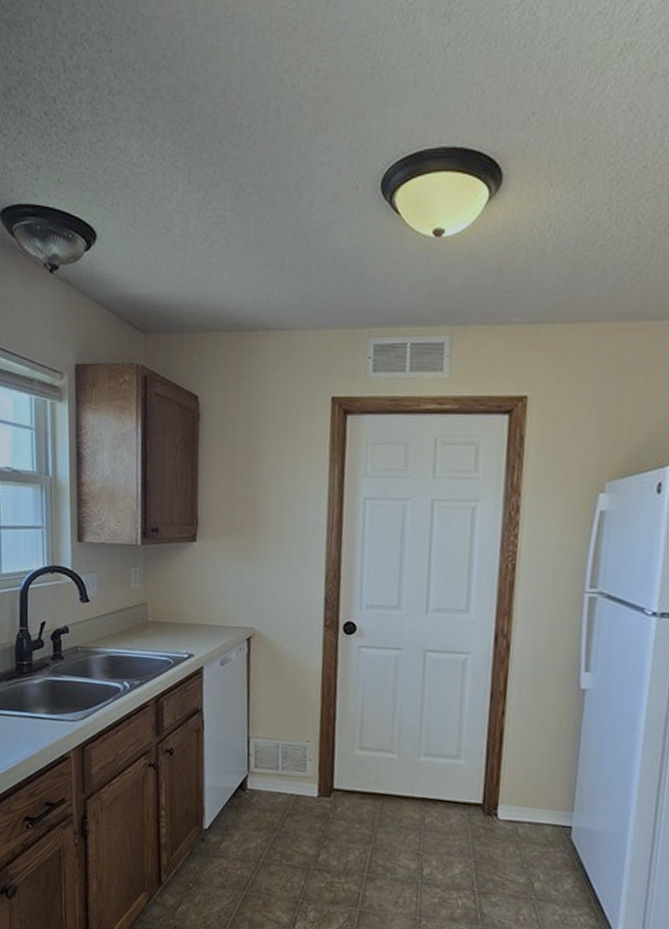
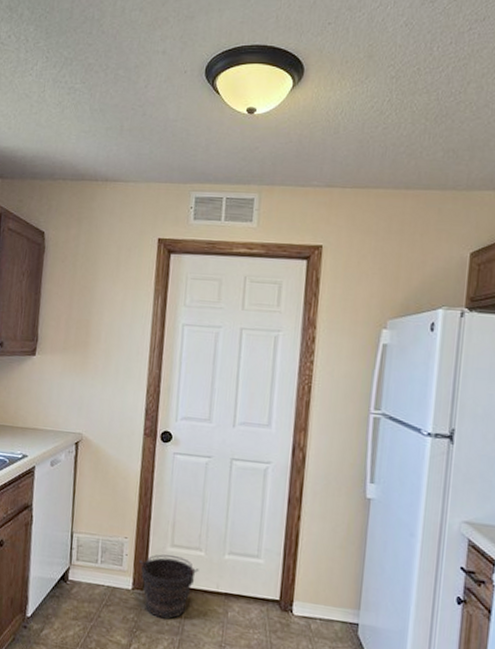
bucket: none [325,758,392,828] -> present [139,554,199,620]

